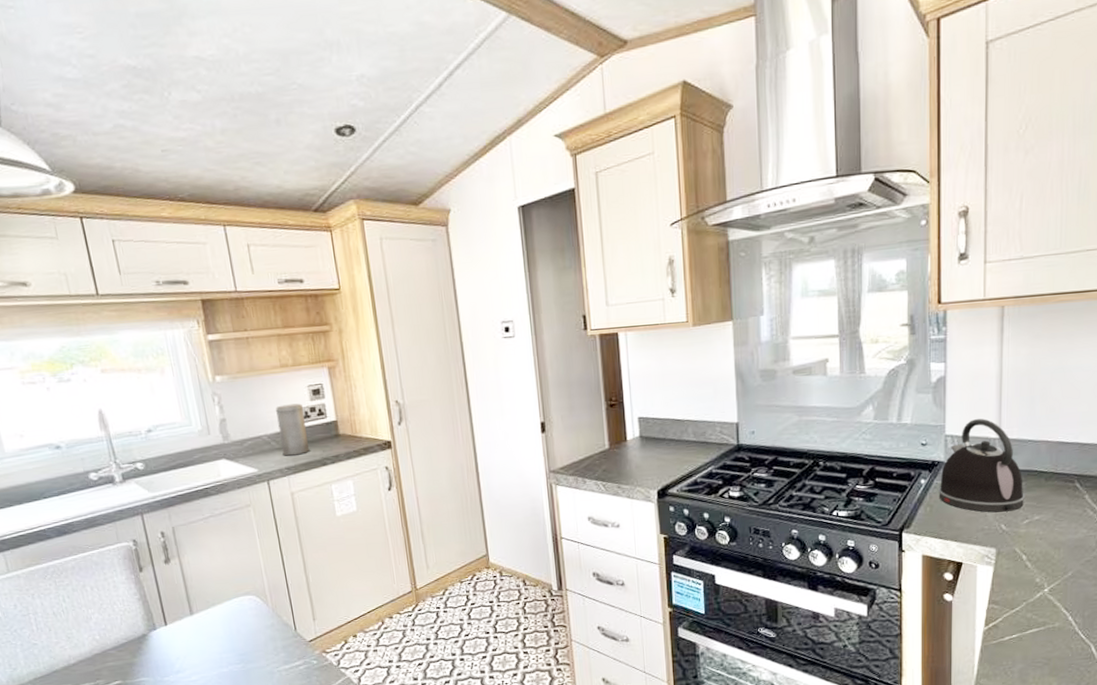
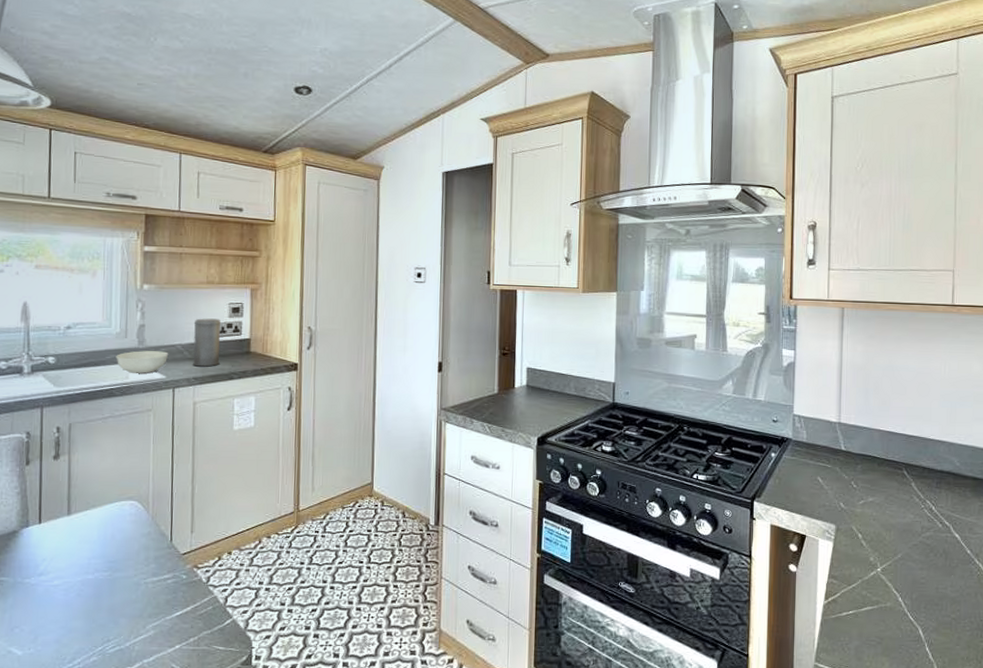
bowl: none [203,444,257,471] -> present [116,351,169,374]
kettle: present [937,418,1025,513] -> none [785,403,861,491]

